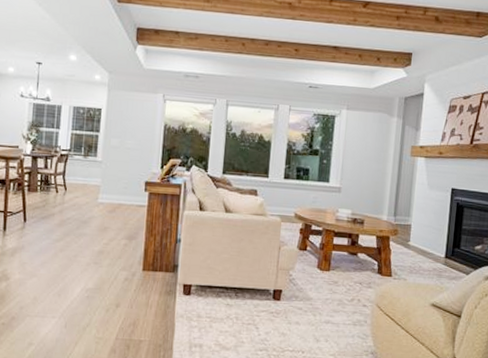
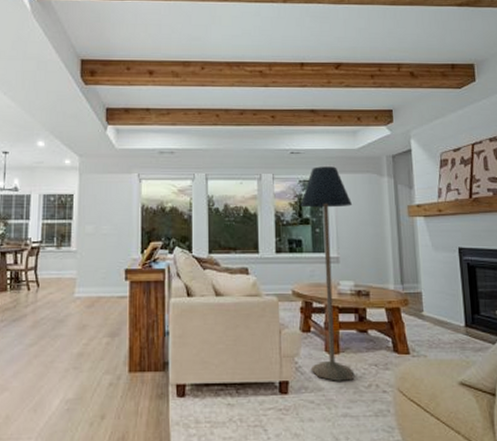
floor lamp: none [302,102,361,294] -> present [300,166,355,381]

